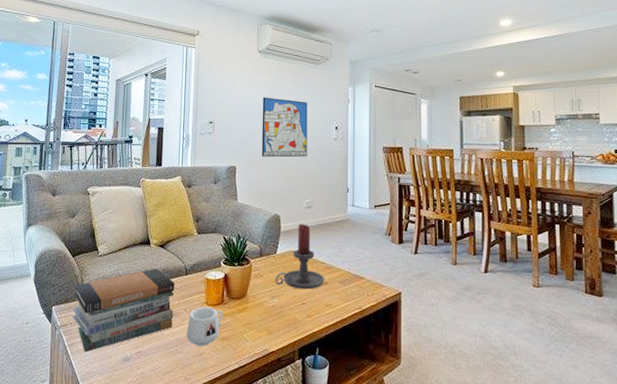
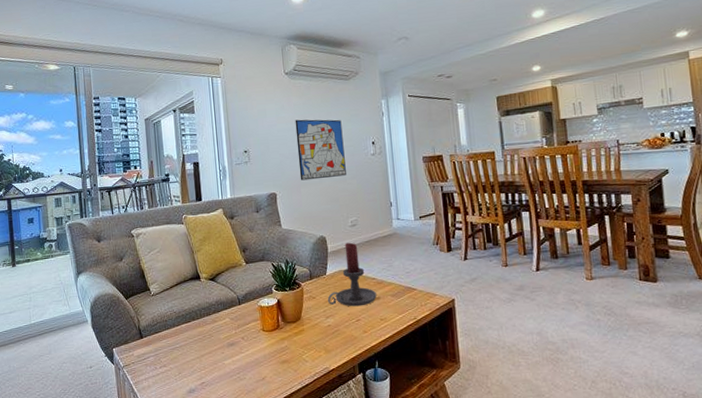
book stack: present [73,268,175,352] -> none [131,301,232,389]
mug: present [187,307,224,346] -> none [247,333,281,371]

